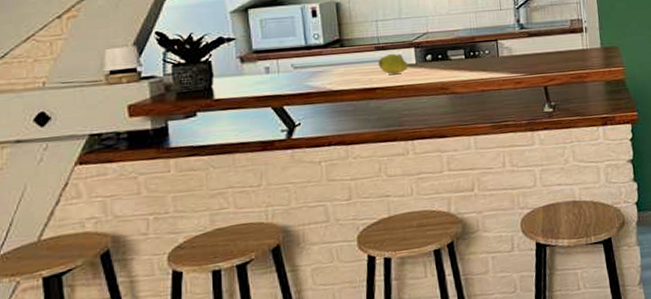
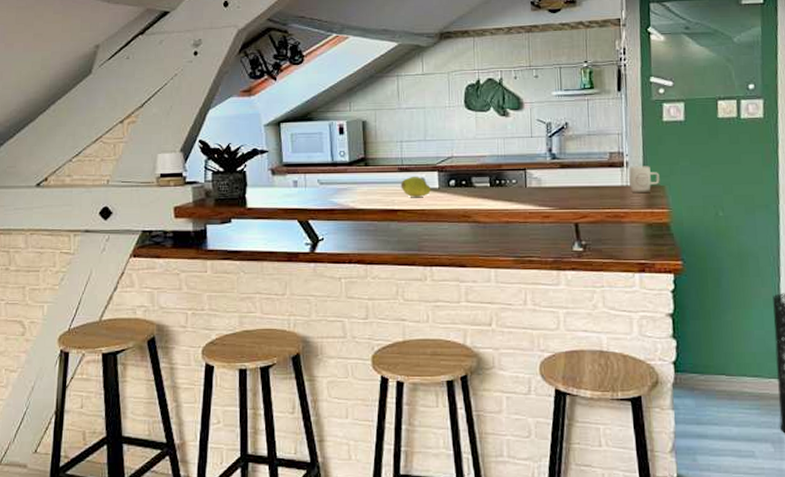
mug: none [587,30,615,55] -> present [629,166,660,192]

